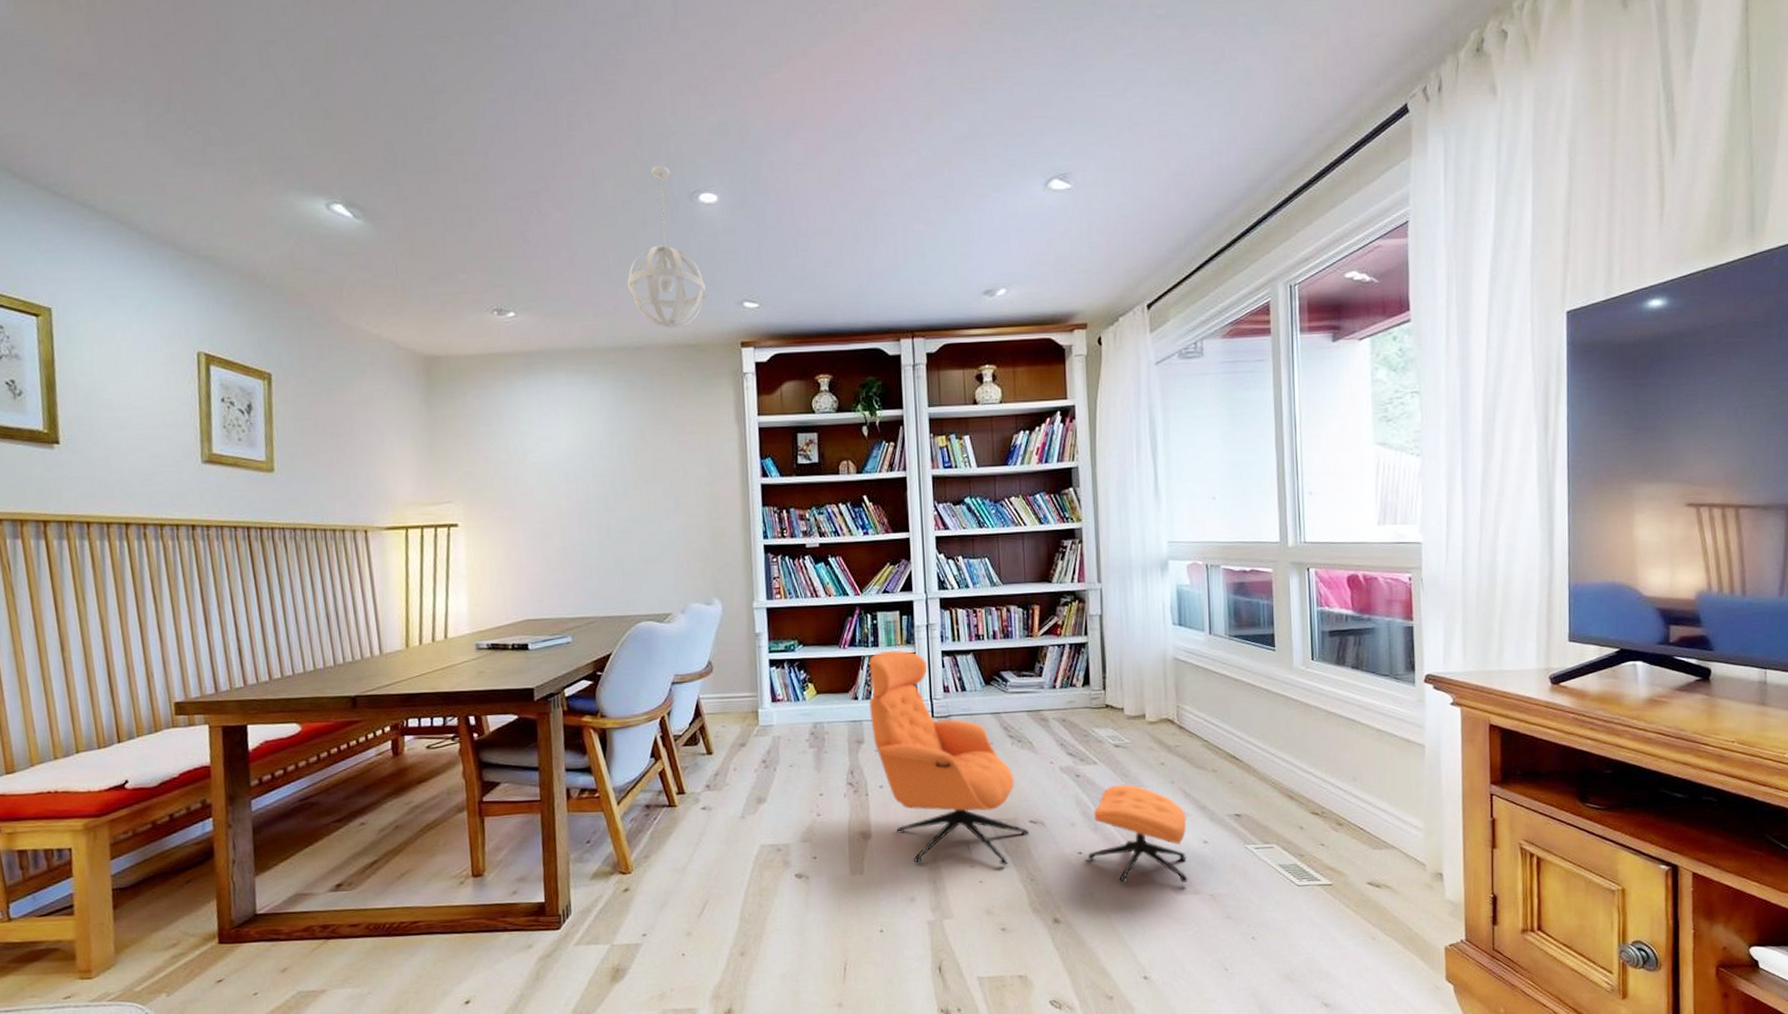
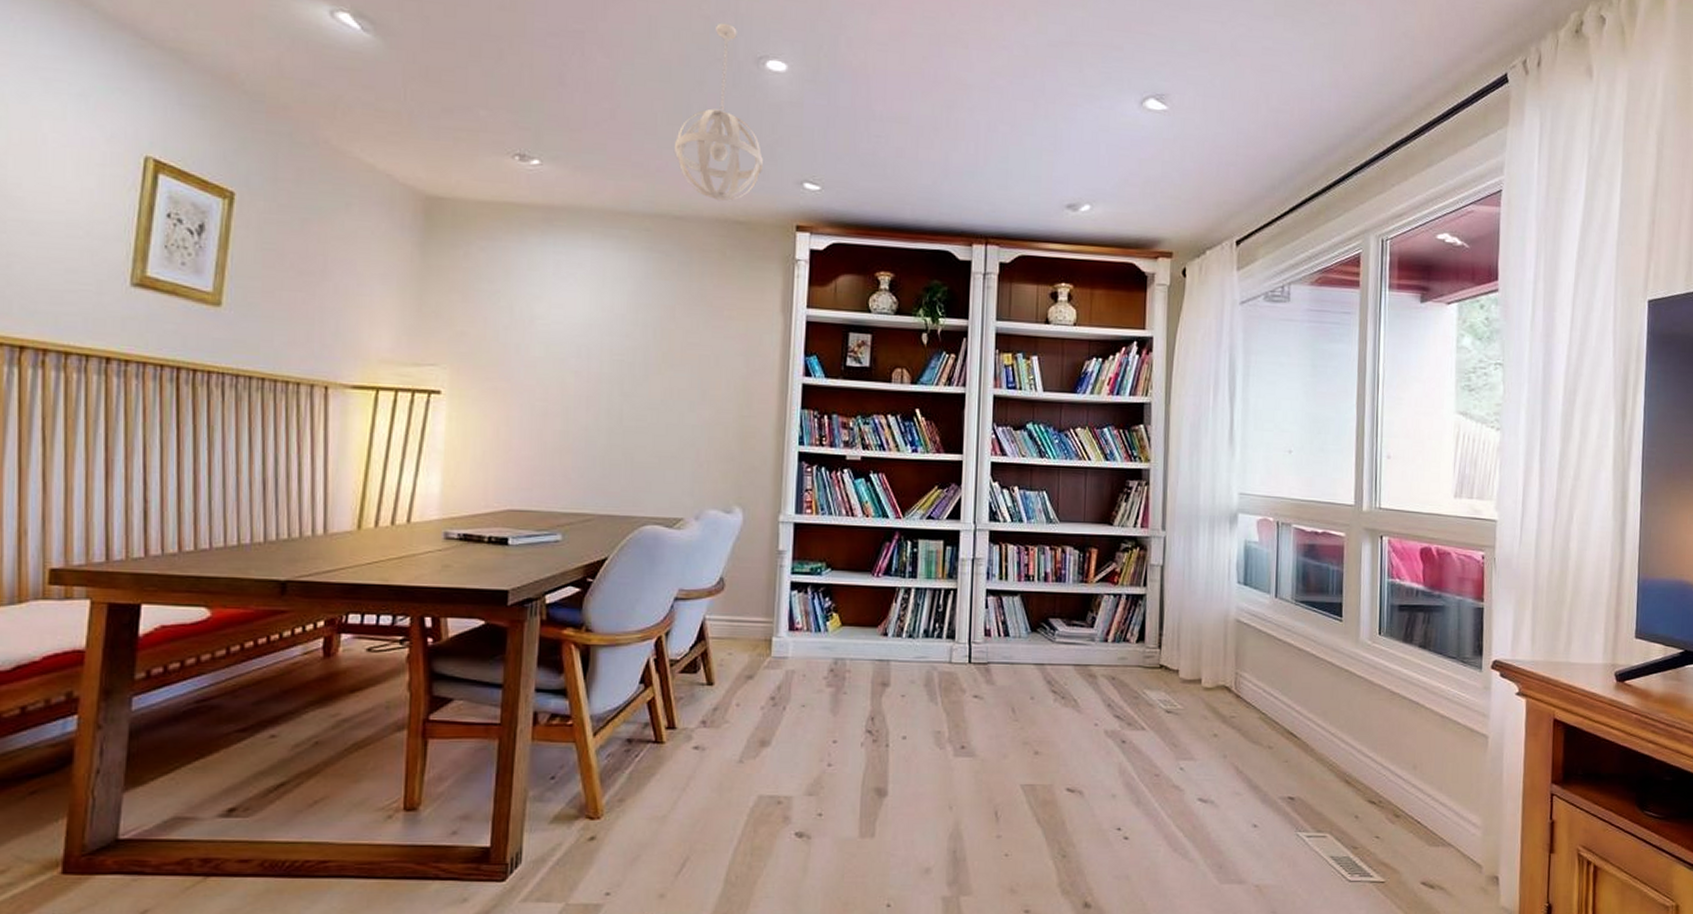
armchair: present [868,649,1188,883] -> none [898,583,1237,870]

